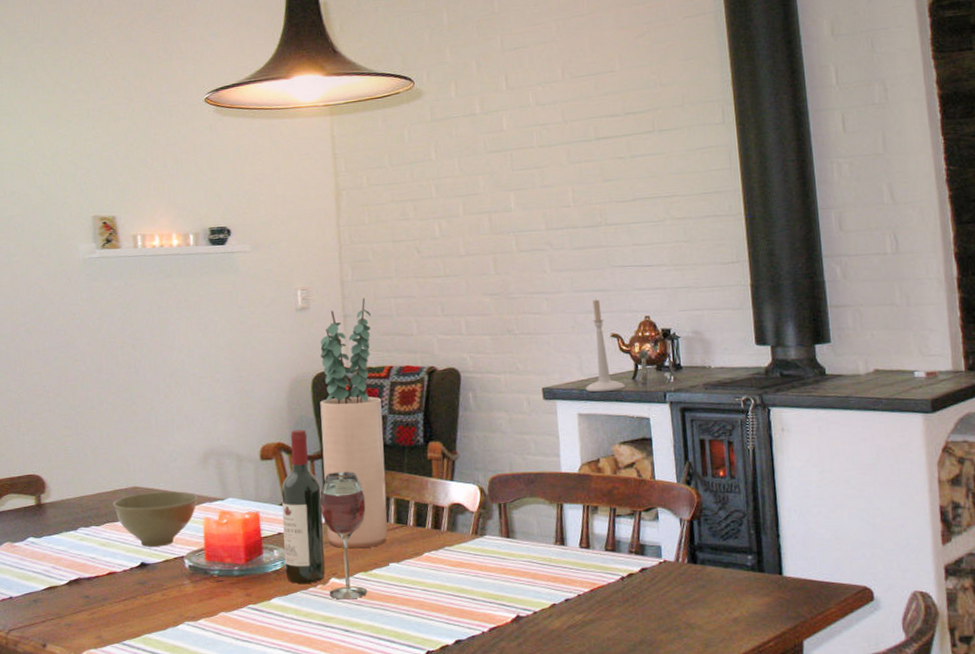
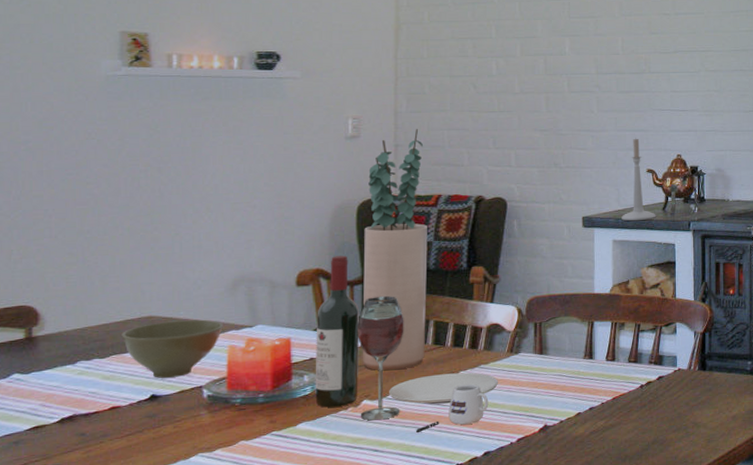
plate: none [355,554,465,586] -> present [389,372,498,405]
mug: none [383,566,457,616] -> present [415,384,489,434]

